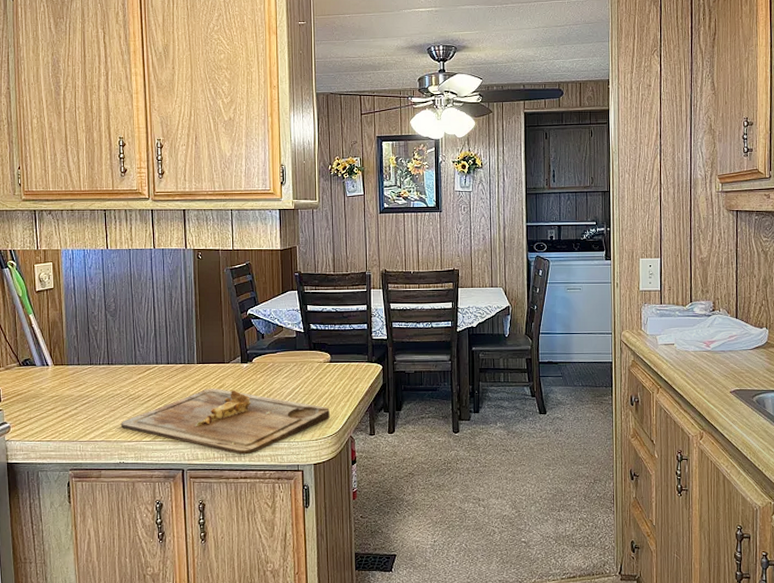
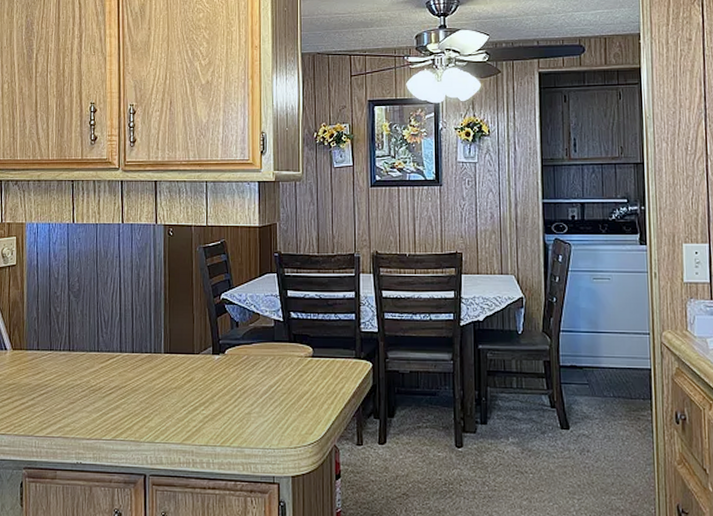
cutting board: present [120,387,330,455] -> none [79,381,311,461]

